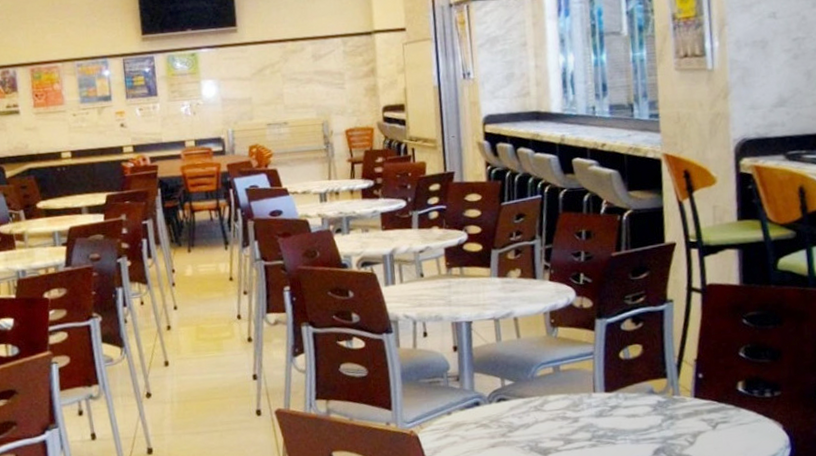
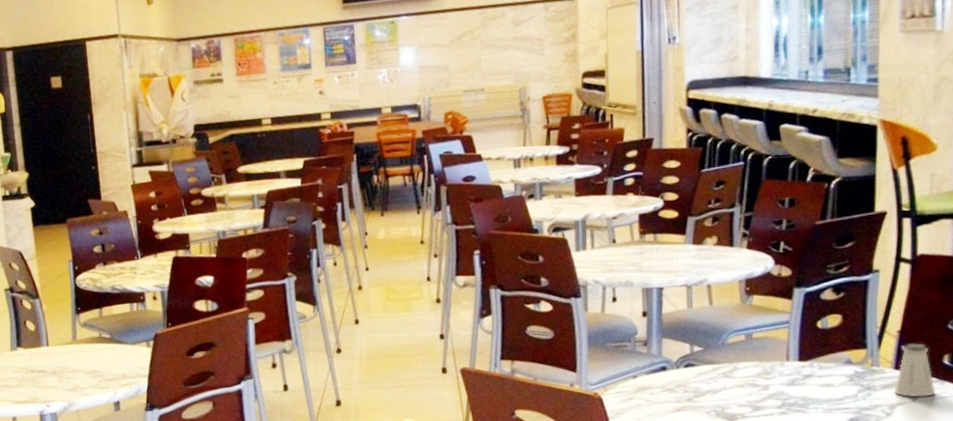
saltshaker: none [695,371,733,425] -> present [894,343,936,397]

